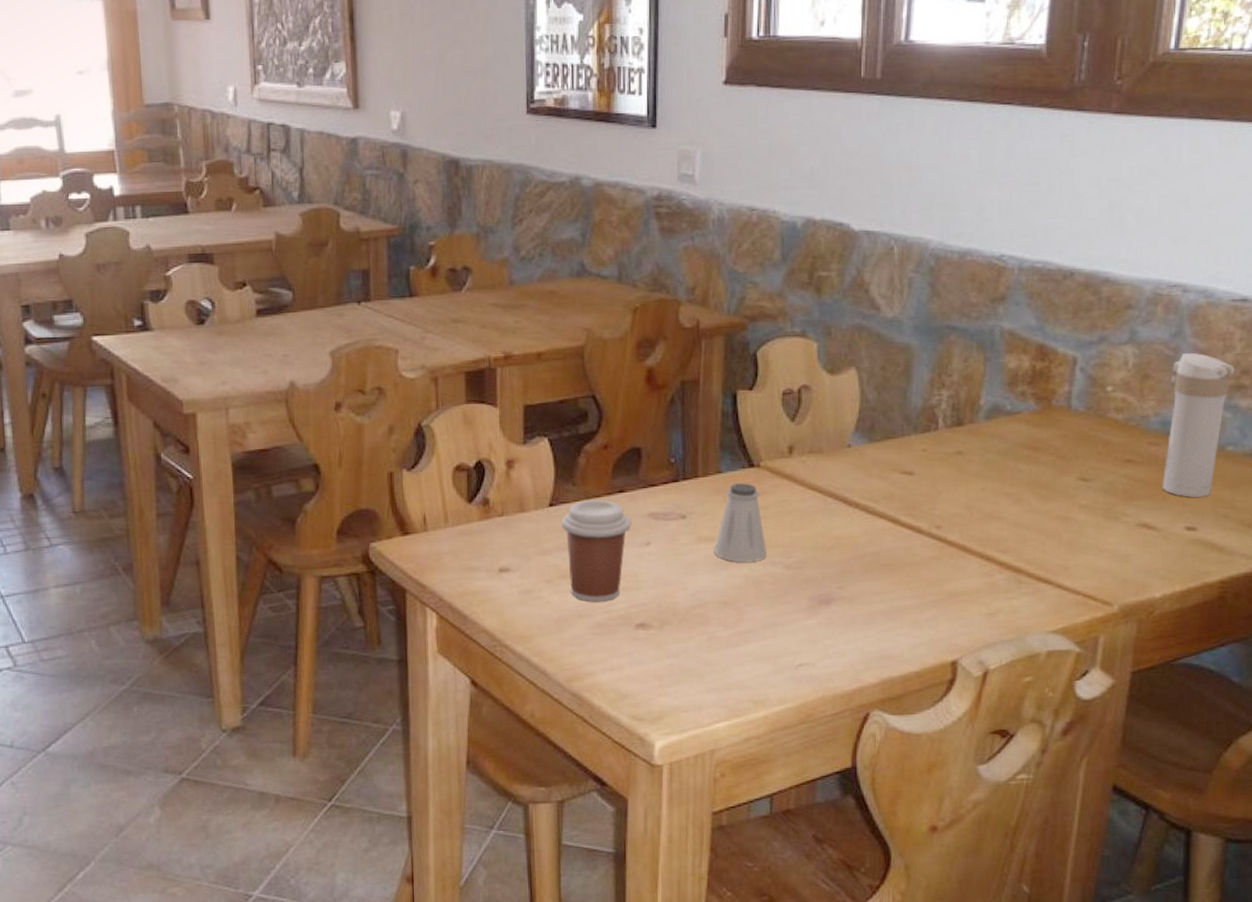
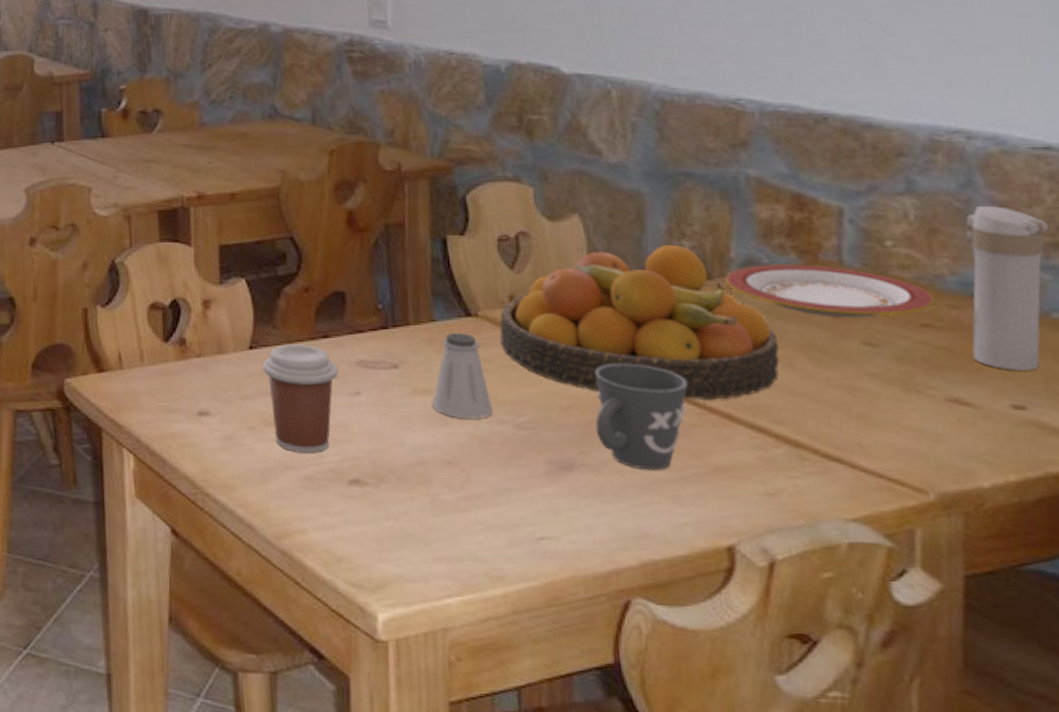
fruit bowl: none [778,394,1011,535] -> present [500,244,779,400]
mug: none [853,505,934,599] -> present [594,363,688,470]
plate: none [973,410,1140,457] -> present [724,265,935,318]

